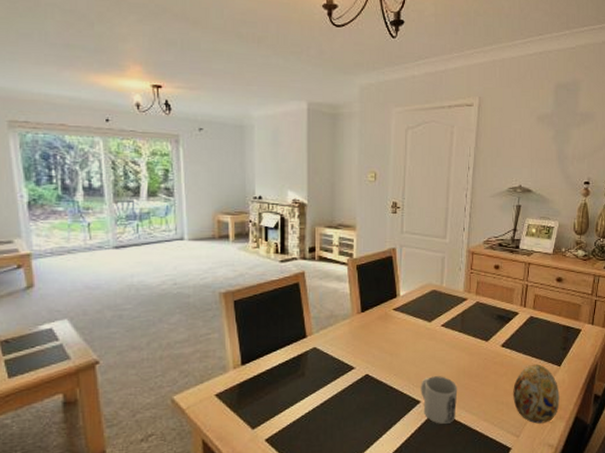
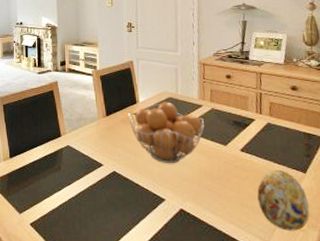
fruit basket: none [386,295,467,364] -> present [128,102,204,164]
mug: present [421,376,458,424] -> none [164,176,201,223]

